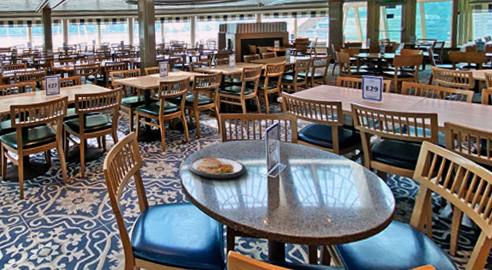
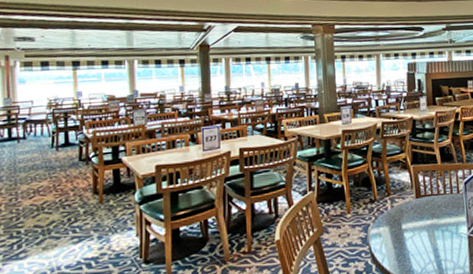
dish: present [188,156,246,179] -> none [378,215,444,244]

